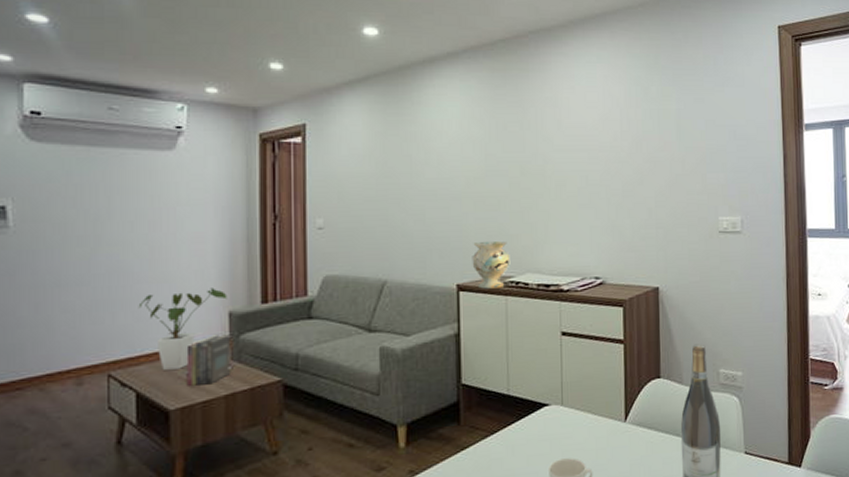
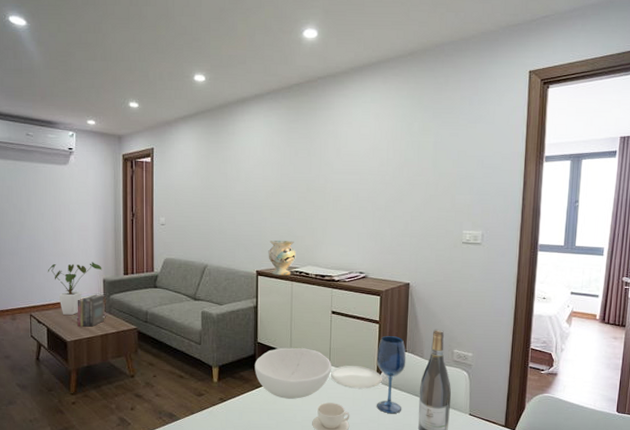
bowl: none [458,386,565,461] -> present [255,348,331,399]
plate: none [563,403,632,435] -> present [330,366,382,389]
wineglass: none [623,358,662,464] -> present [376,335,406,413]

